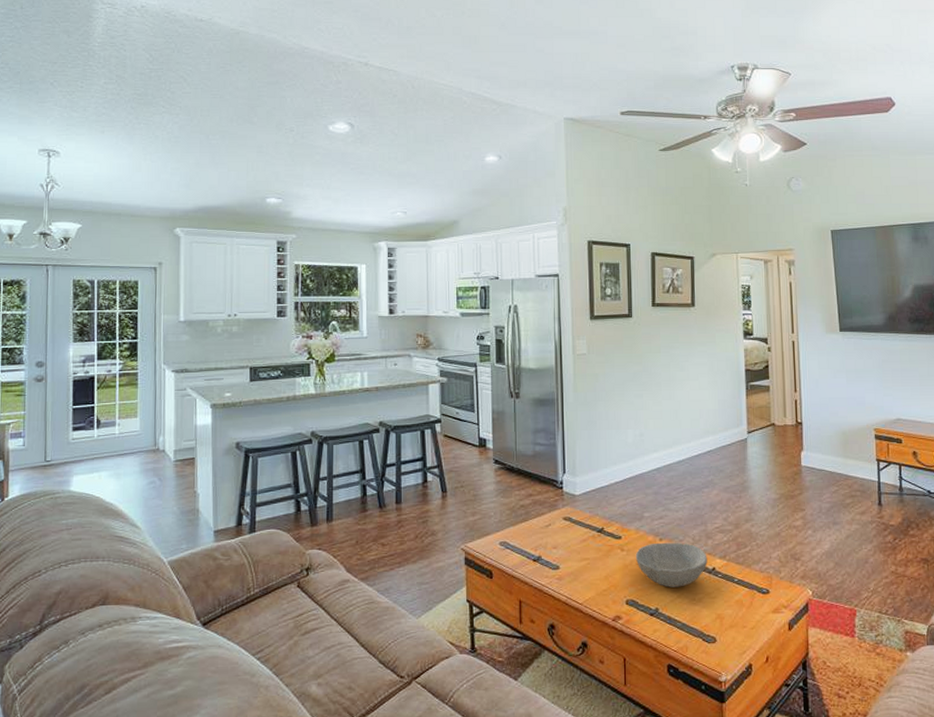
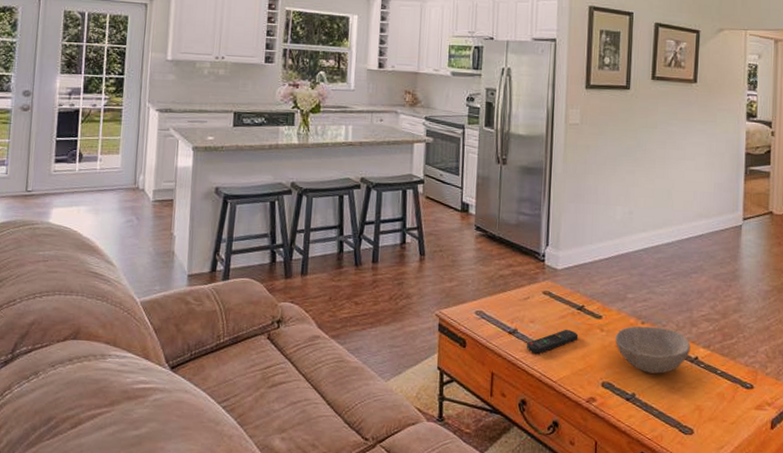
remote control: none [552,551,601,578] -> present [527,329,579,354]

